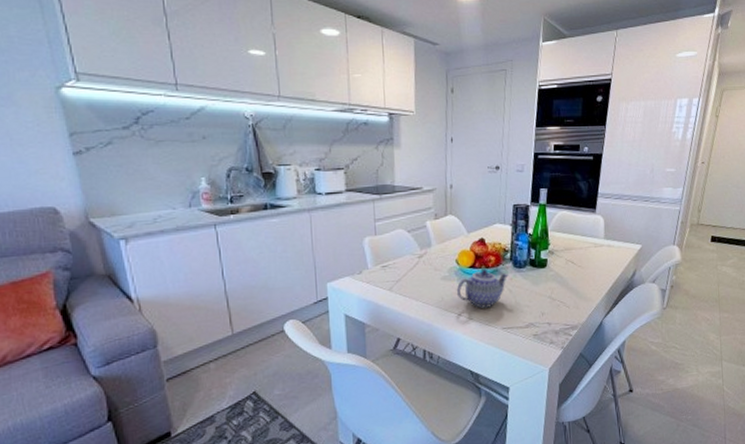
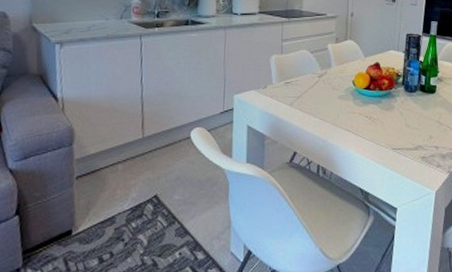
teapot: present [456,268,508,309] -> none [351,91,400,129]

